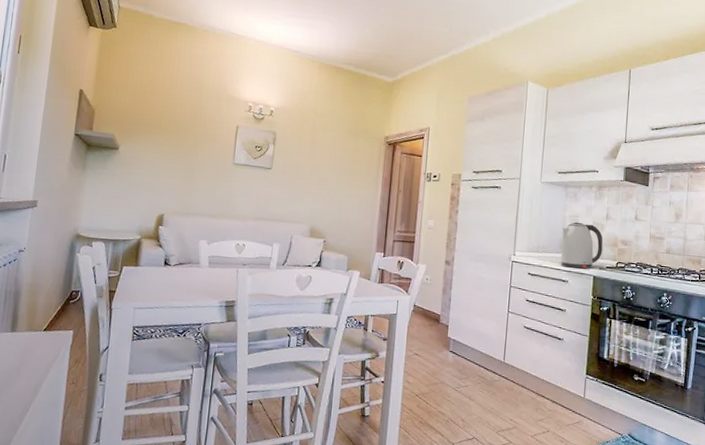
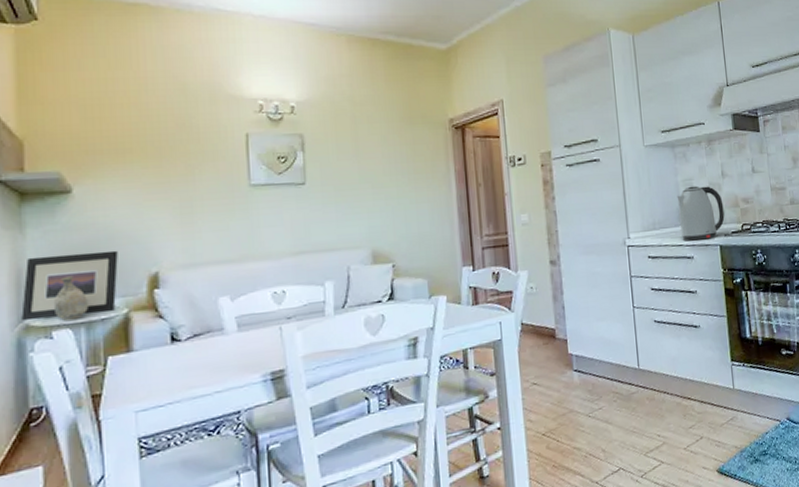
picture frame: none [76,189,141,236] -> present [21,250,118,322]
vase: none [95,206,117,237] -> present [53,276,88,321]

